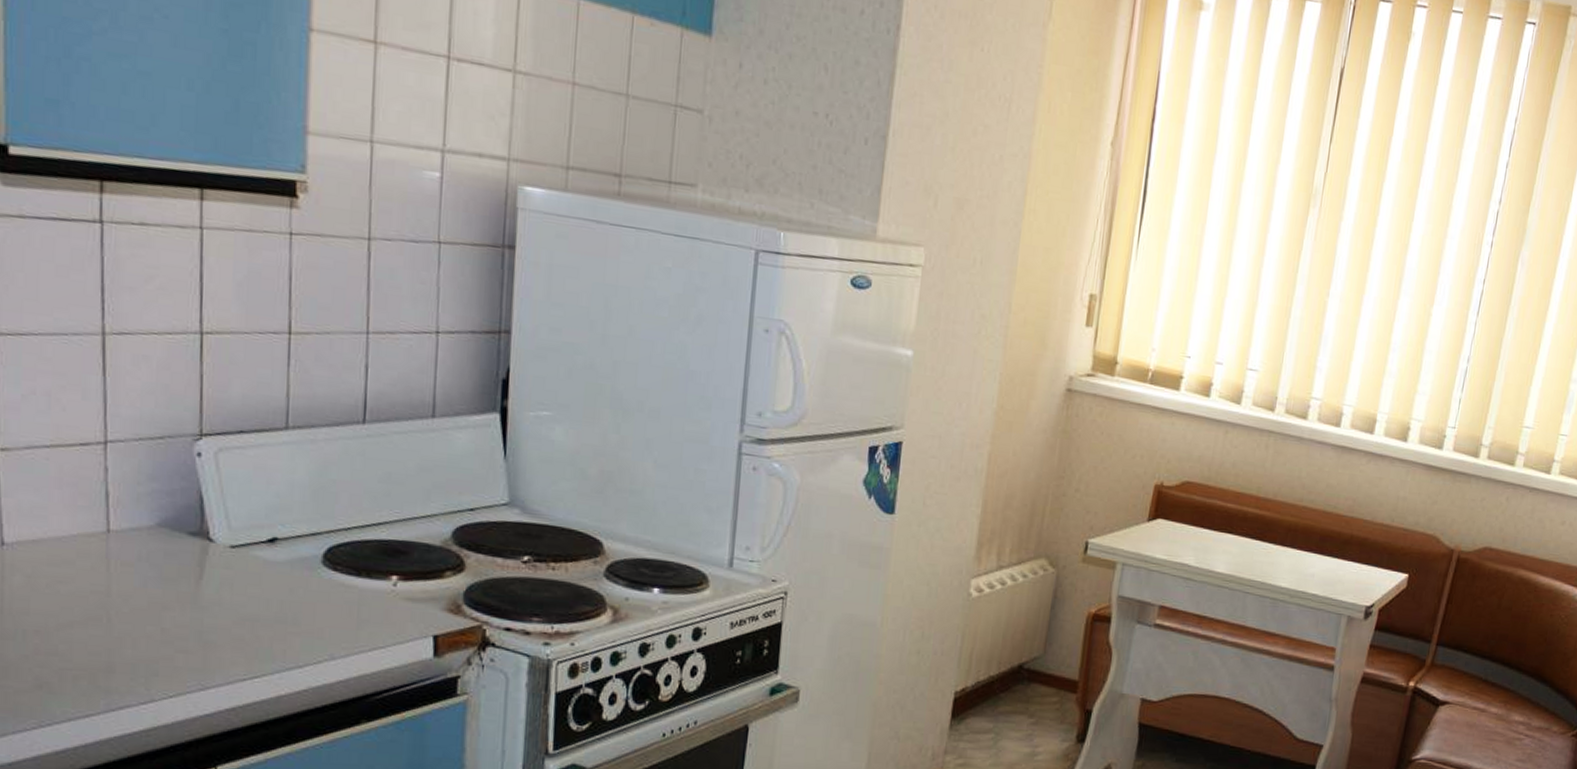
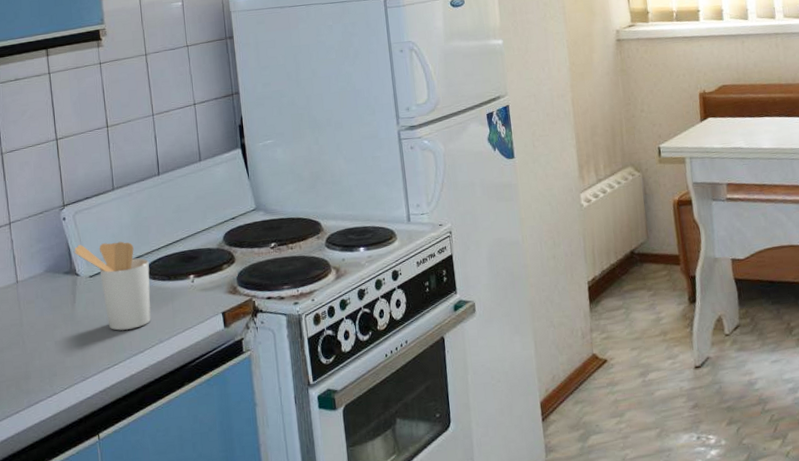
utensil holder: none [208,497,330,633] -> present [73,241,151,331]

